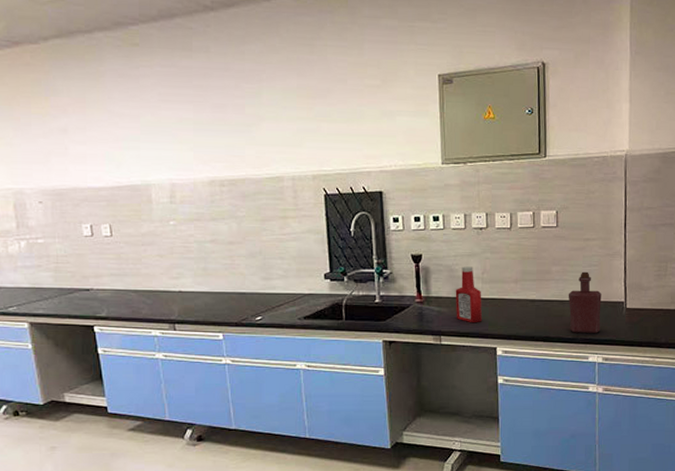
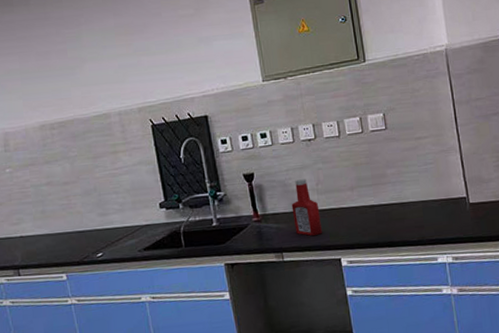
bottle: present [568,271,602,333] -> none [407,170,446,235]

